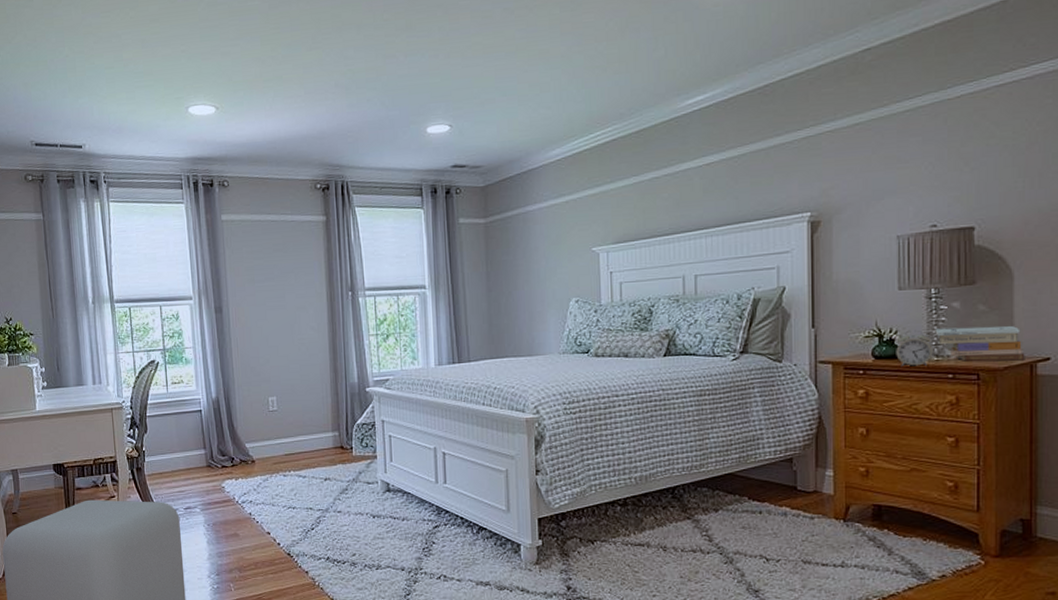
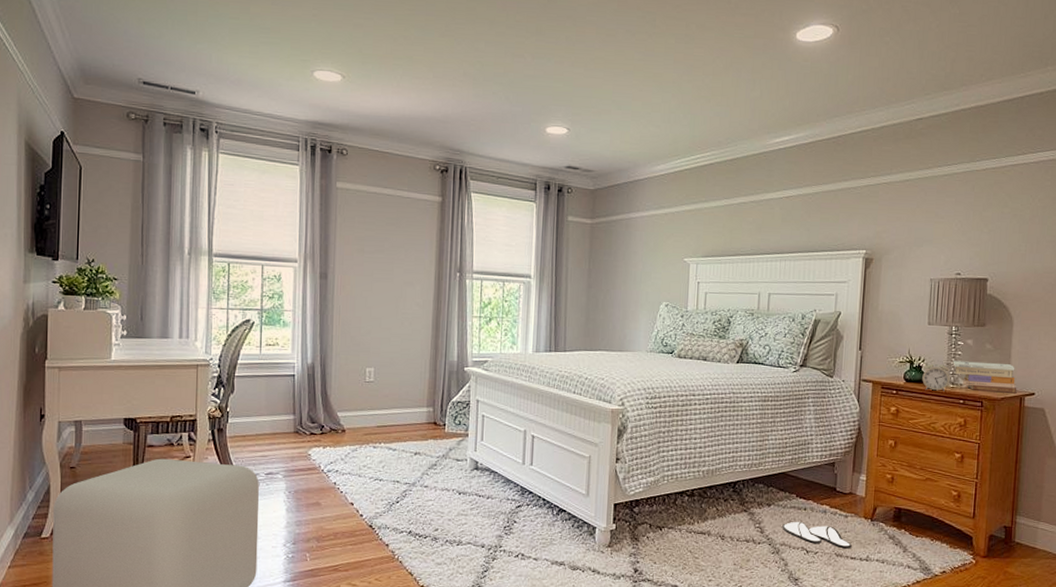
slippers: none [734,526,822,555] -> present [782,521,852,549]

